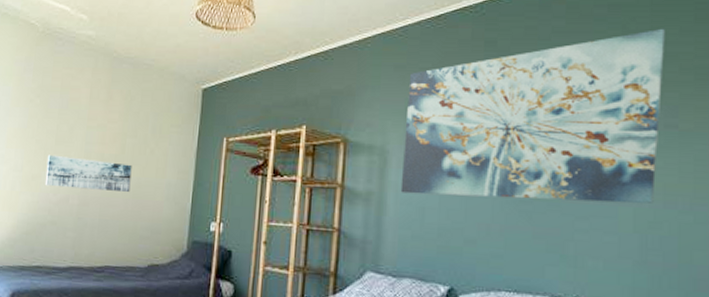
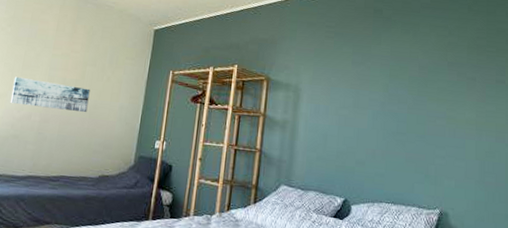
wall art: present [400,28,665,205] -> none [309,10,496,139]

